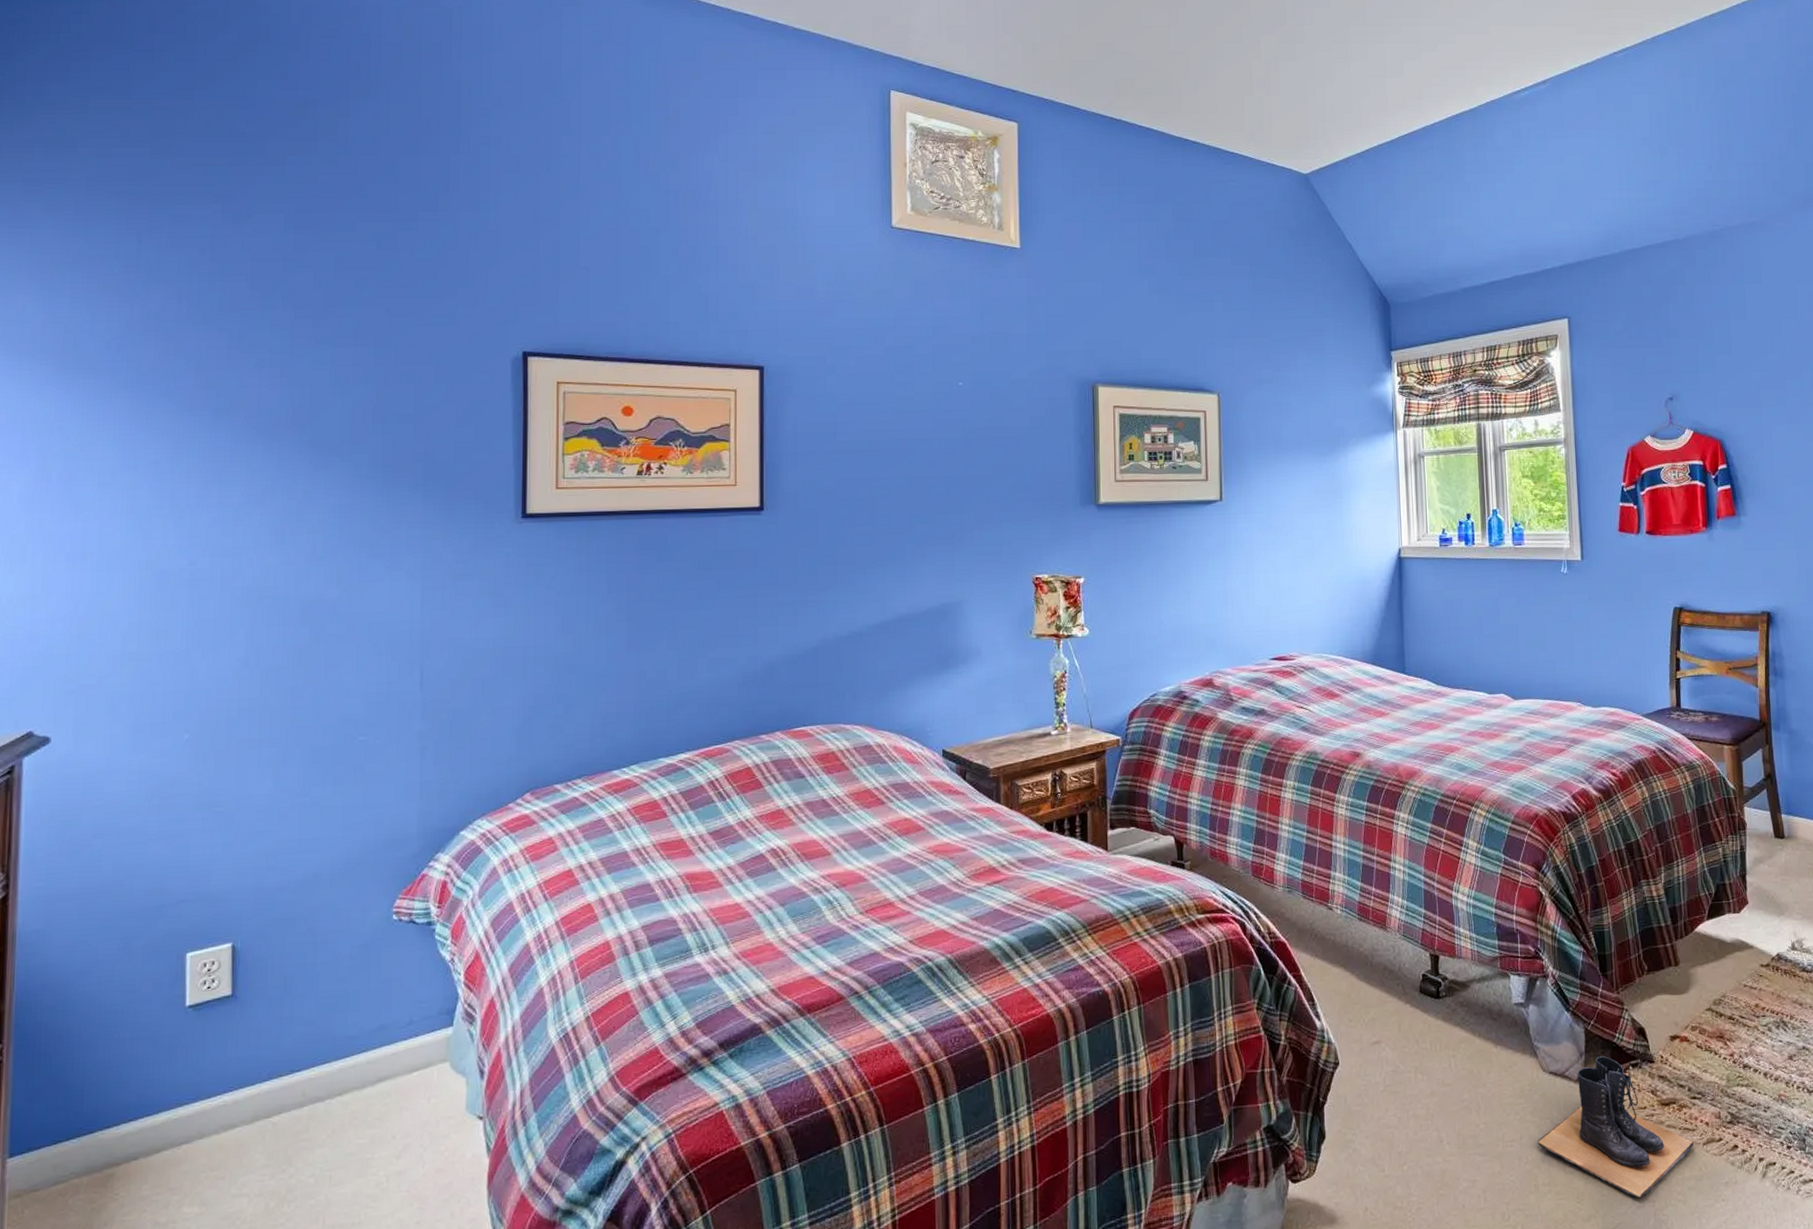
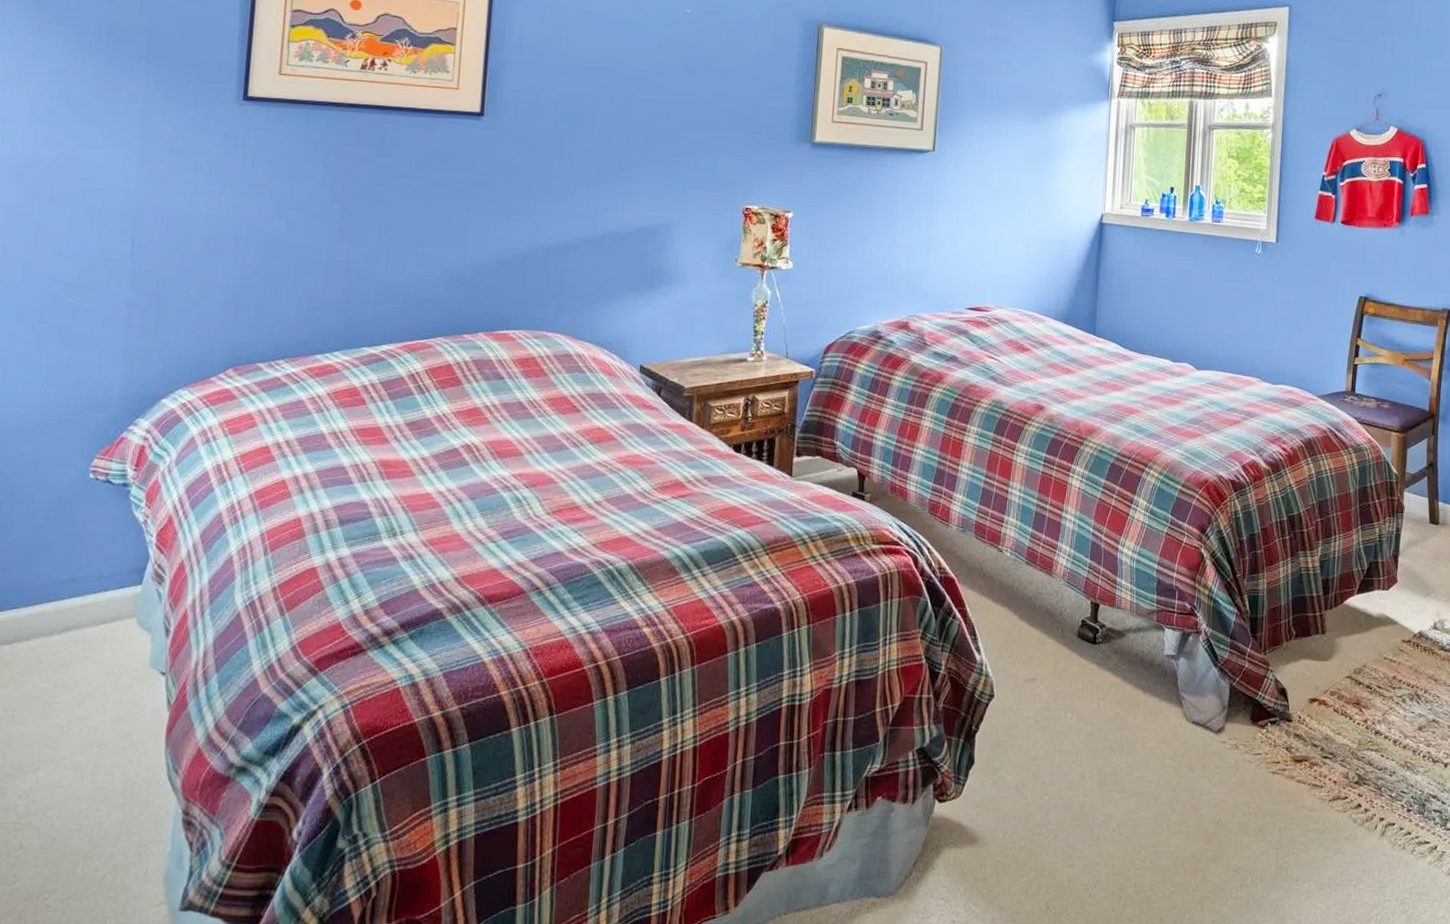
boots: present [1537,1056,1694,1199] -> none [1173,712,1321,845]

